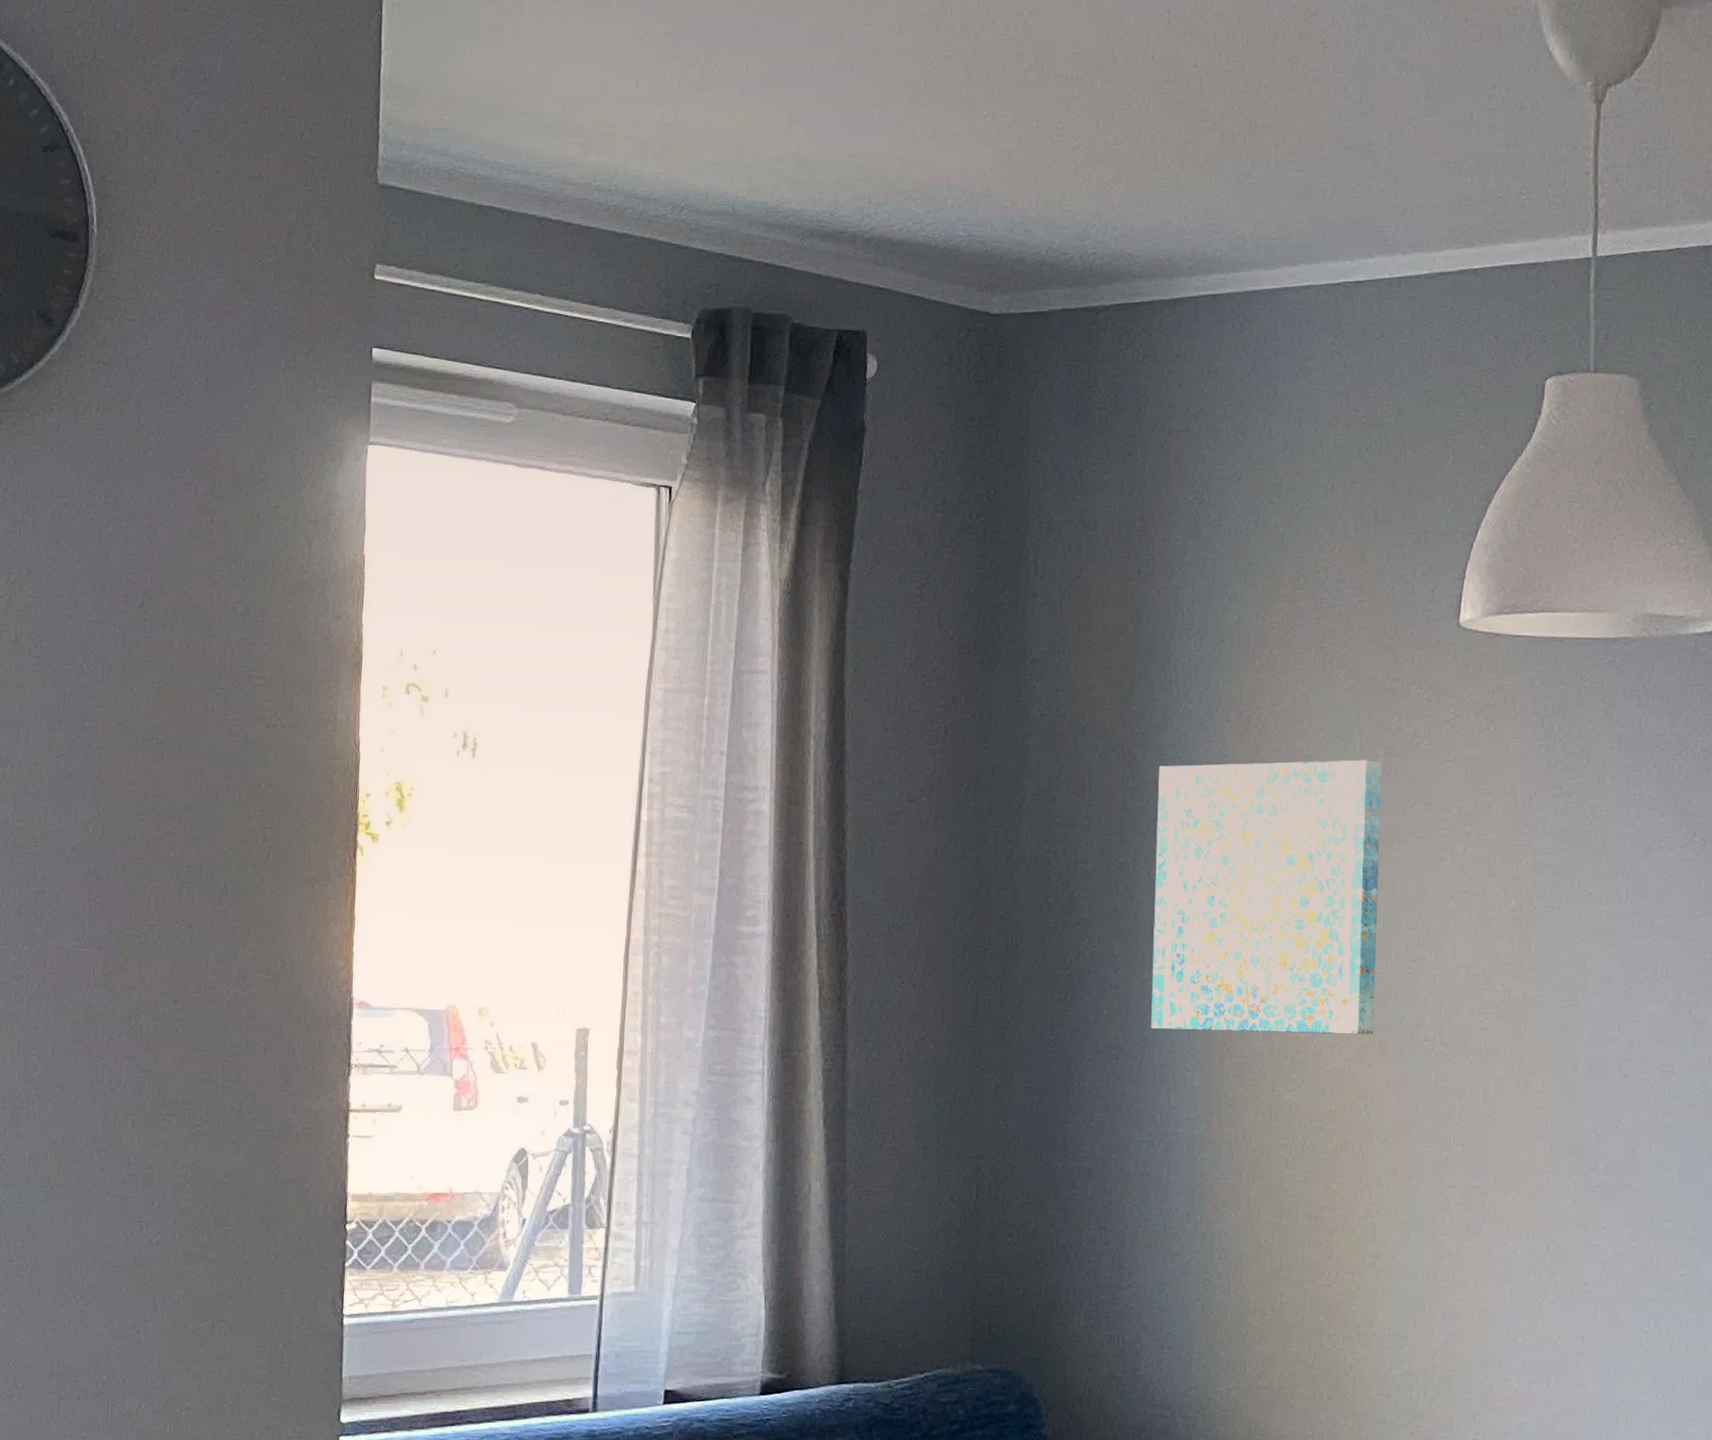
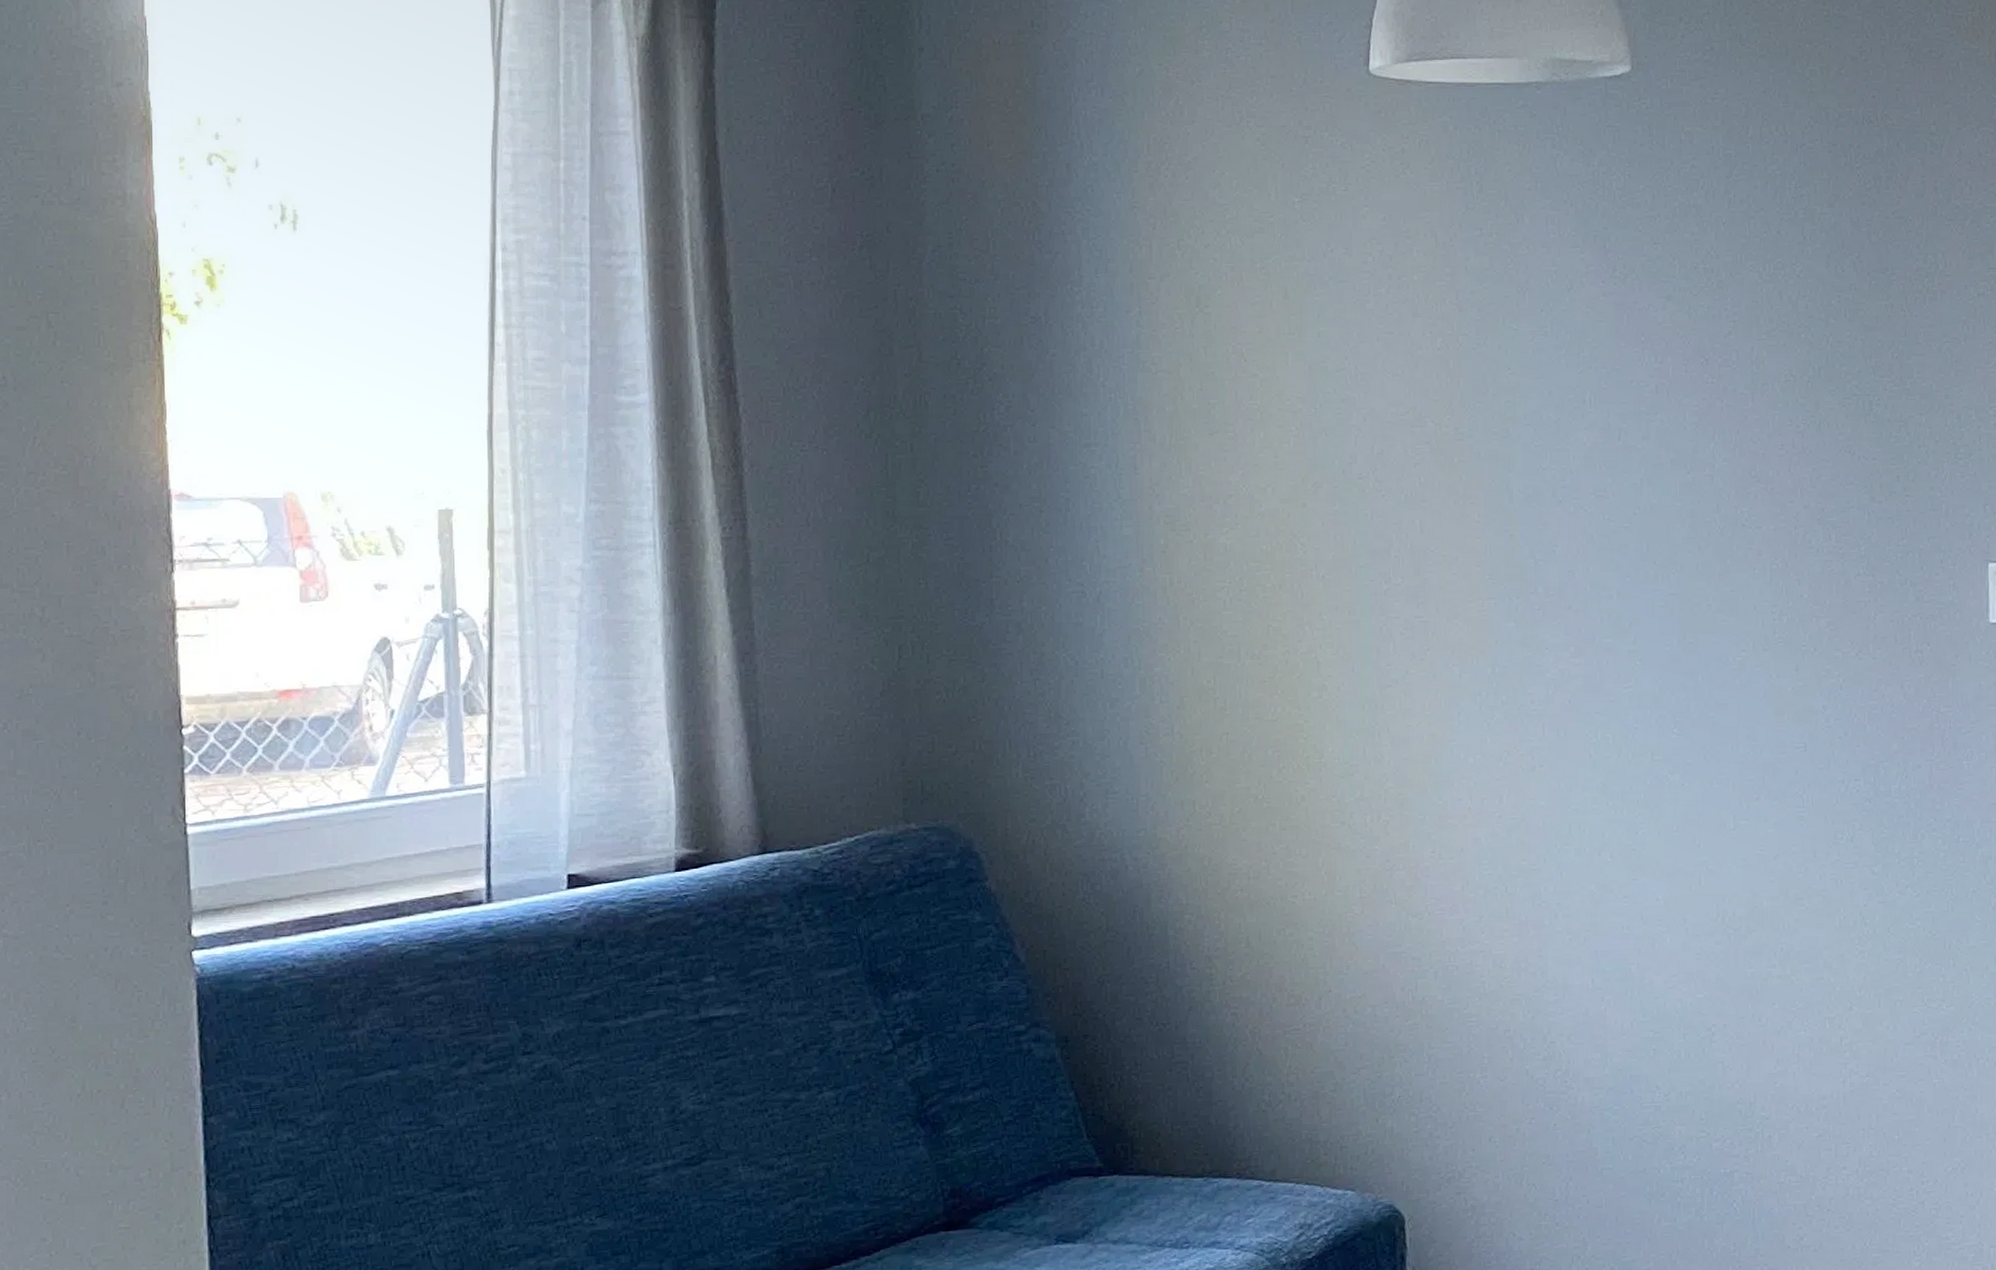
wall art: present [1151,759,1382,1035] -> none [1065,207,1306,480]

